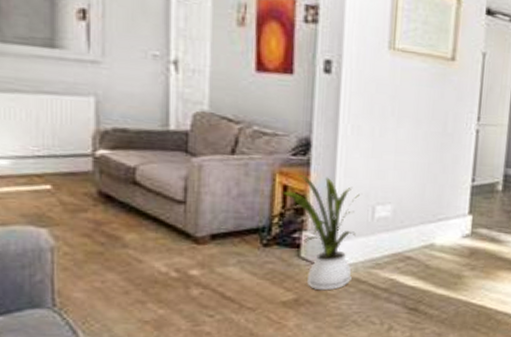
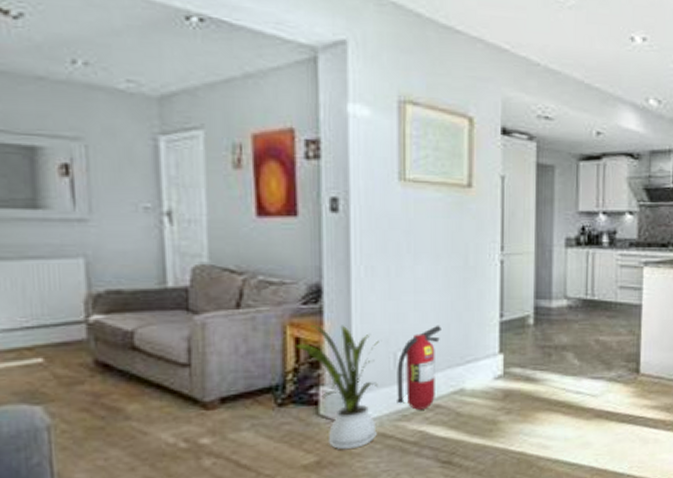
fire extinguisher: none [372,184,418,260] -> present [397,325,441,410]

